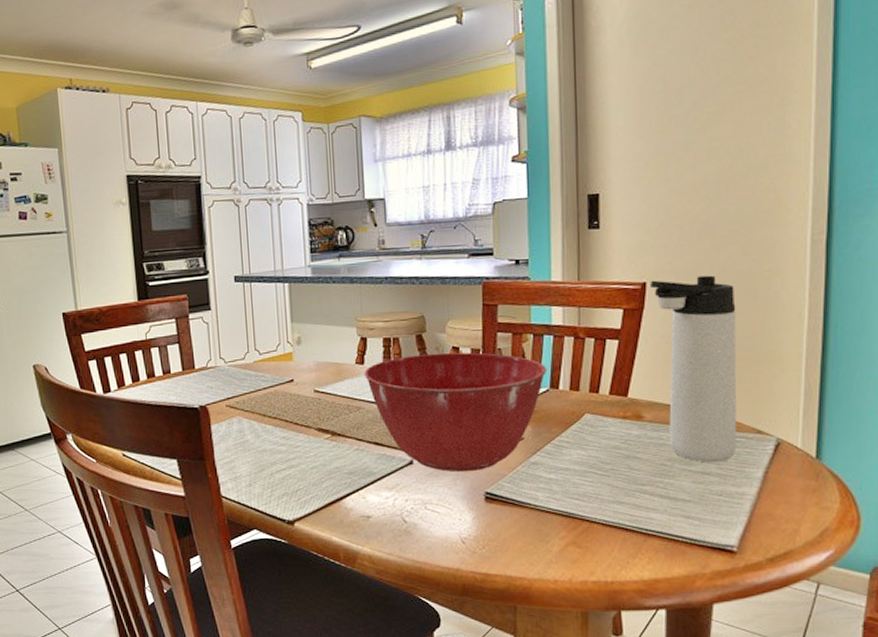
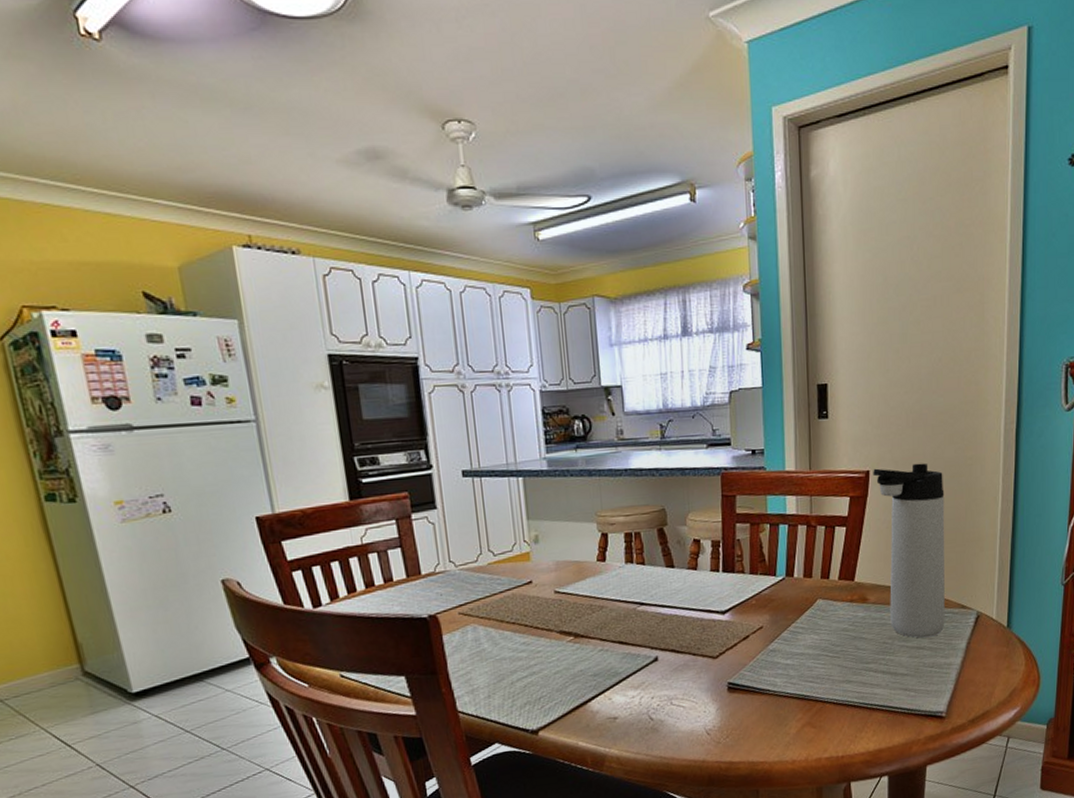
mixing bowl: present [364,352,548,473] -> none [606,544,783,666]

